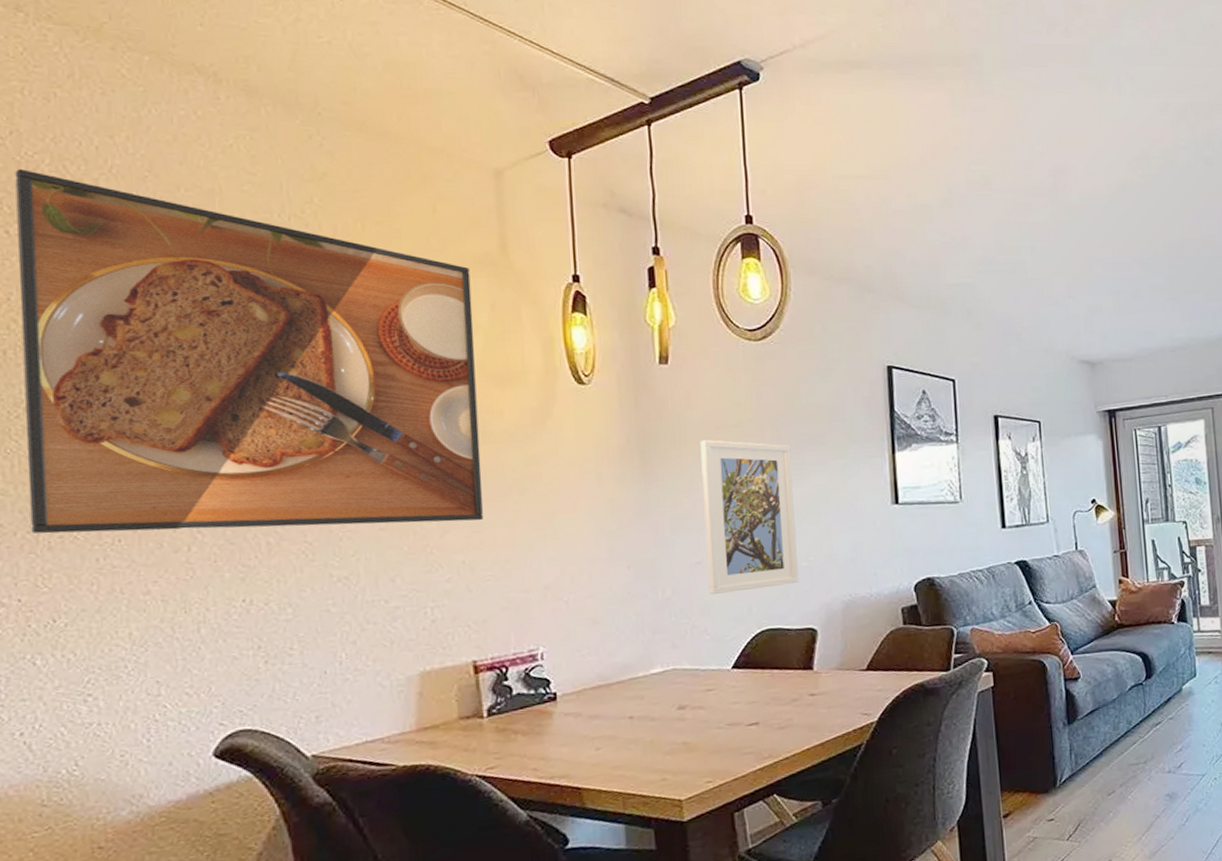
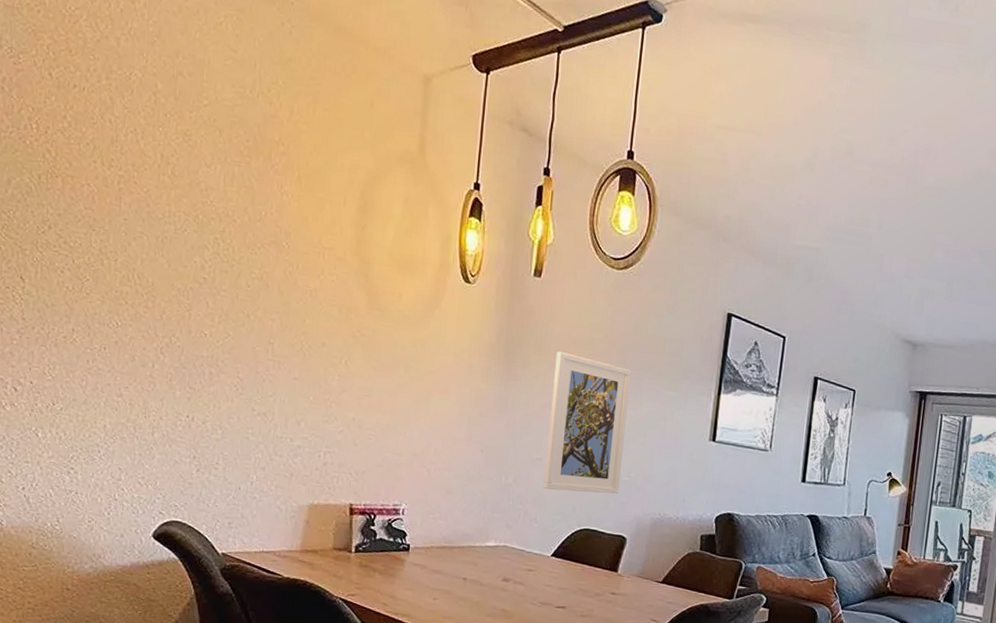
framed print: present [15,169,483,534] -> none [44,21,393,387]

